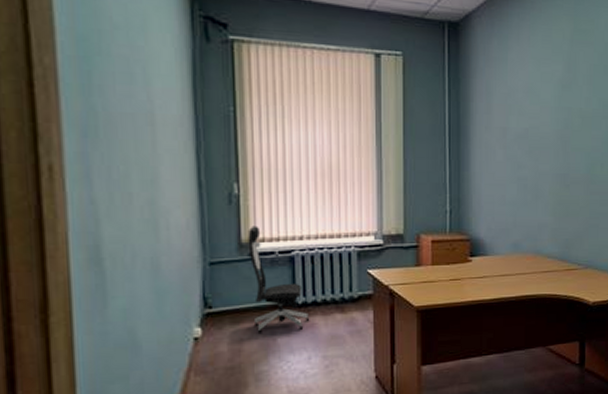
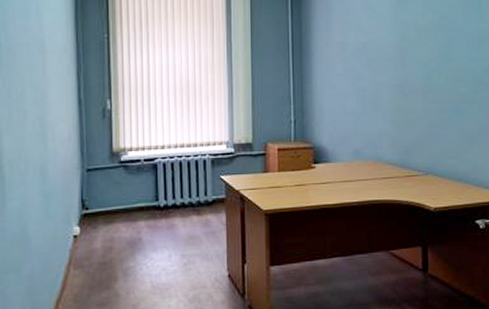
office chair: present [248,226,310,333] -> none [118,137,171,233]

